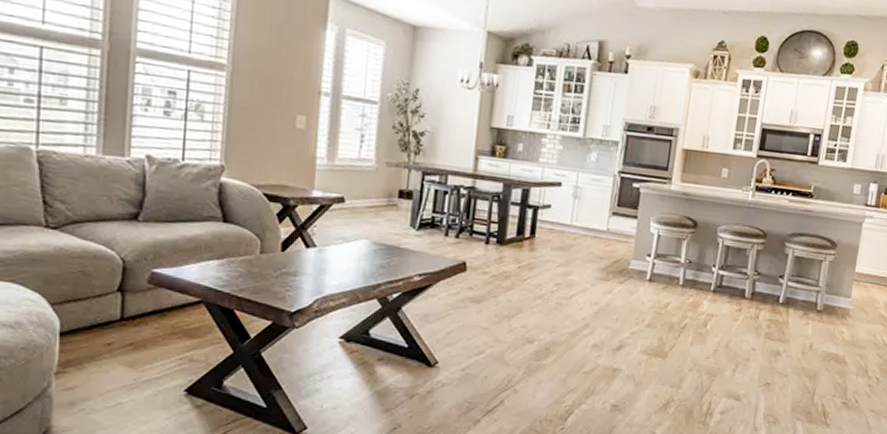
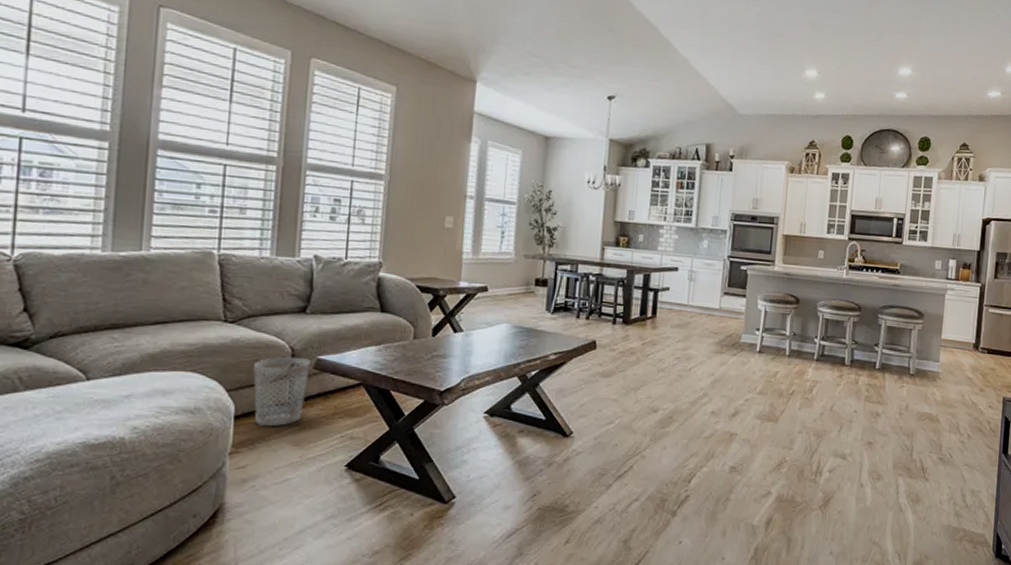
wastebasket: none [80,268,144,345] -> present [253,356,310,426]

